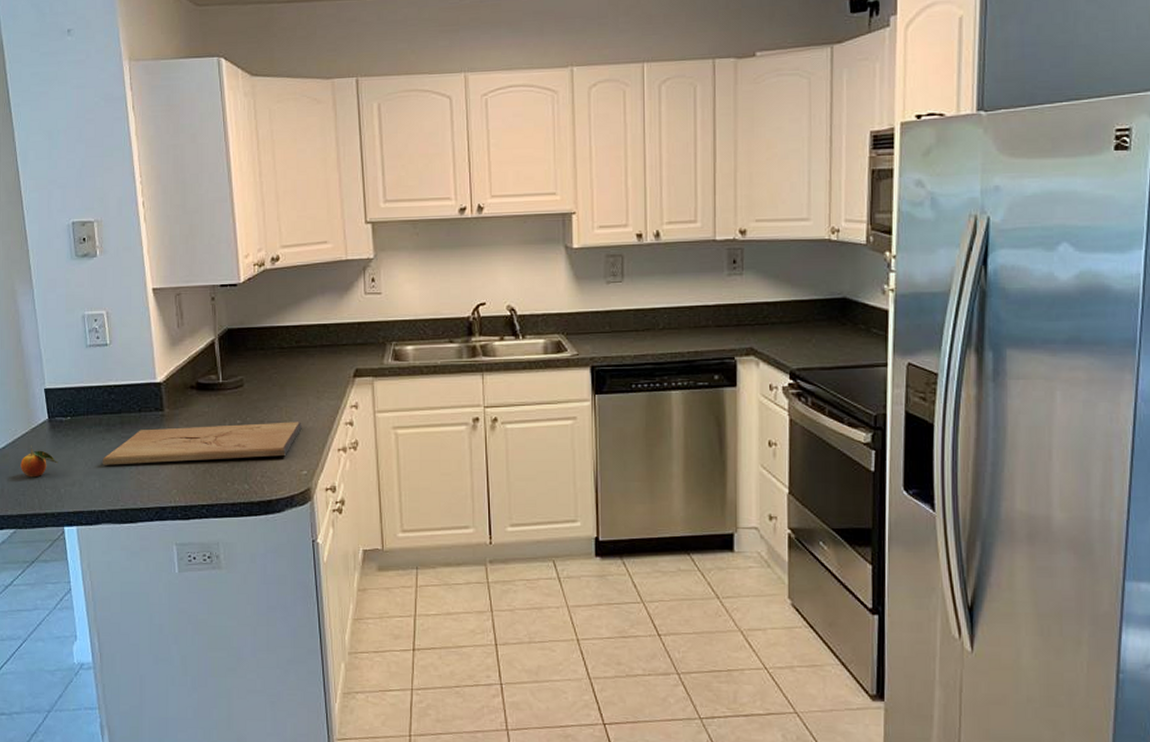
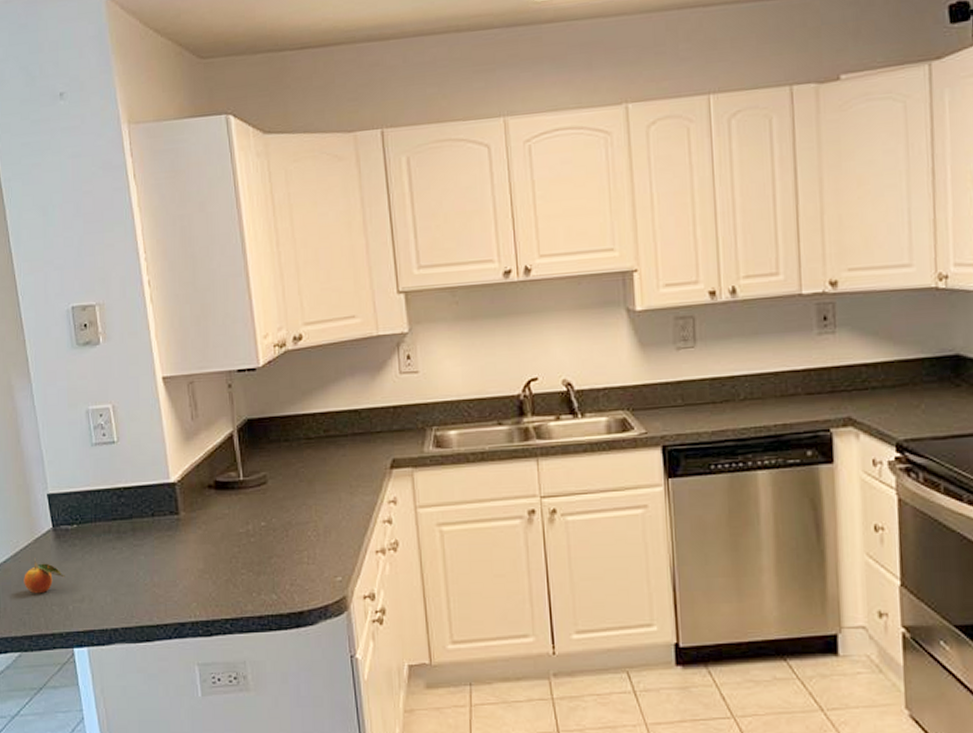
cutting board: present [102,422,302,465] -> none [113,521,334,578]

